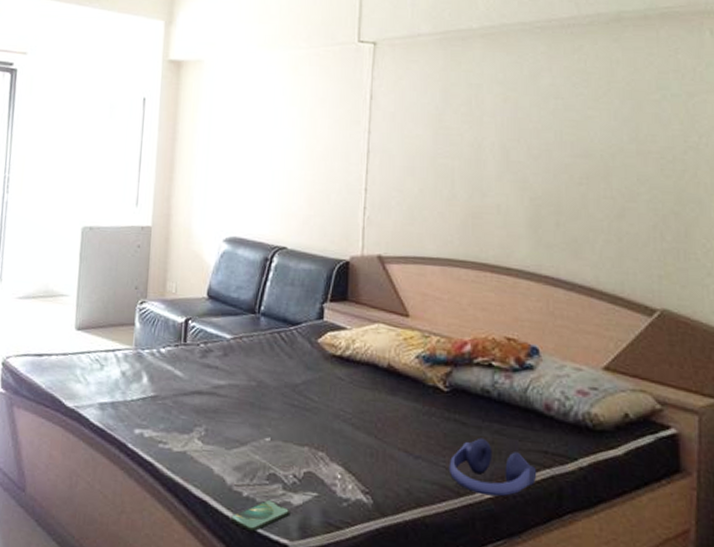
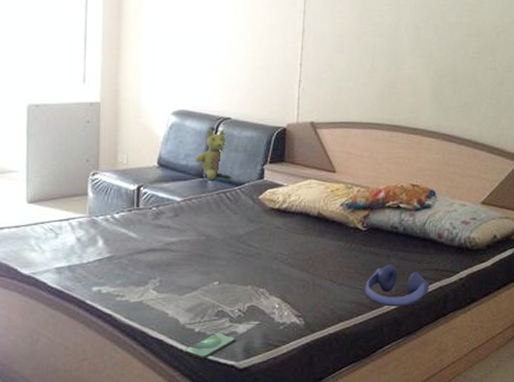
stuffed bear: none [247,259,289,318] -> present [195,129,233,181]

